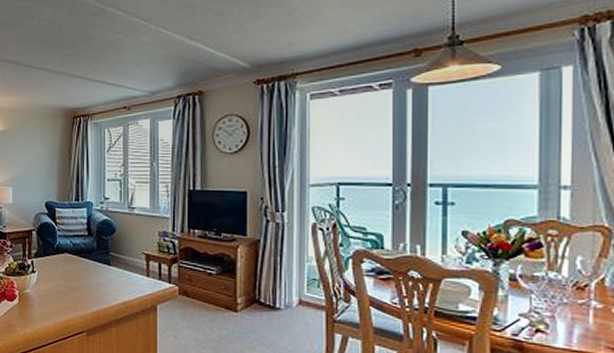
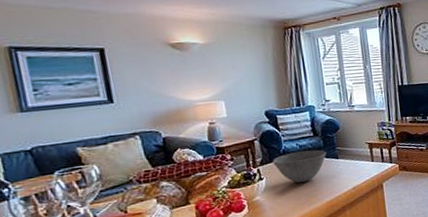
bowl: none [46,250,99,285] -> present [273,149,326,183]

